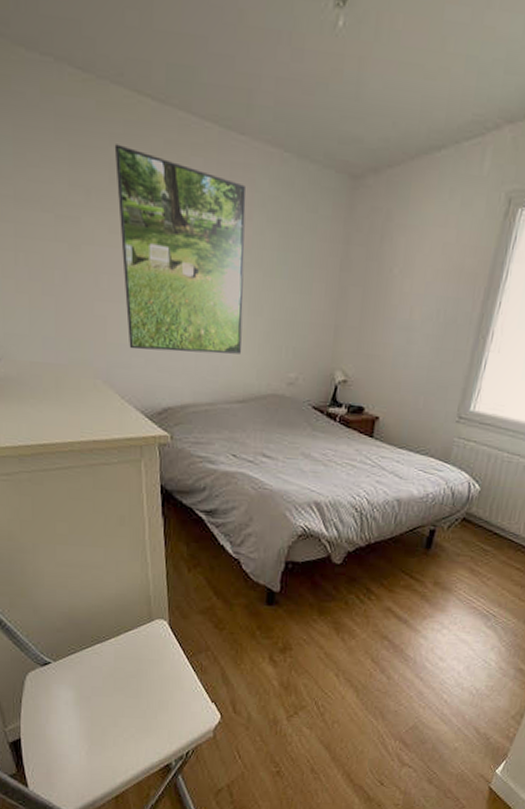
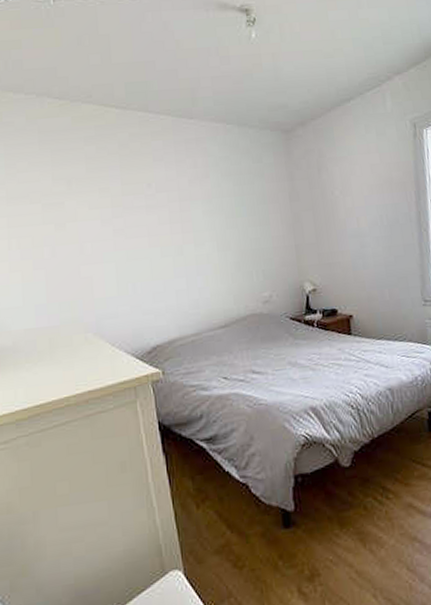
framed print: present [114,144,246,354] -> none [88,143,216,300]

